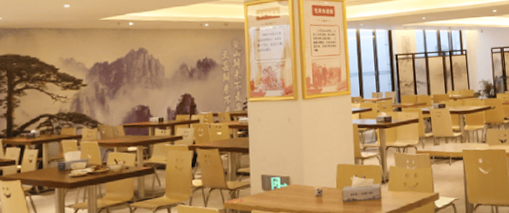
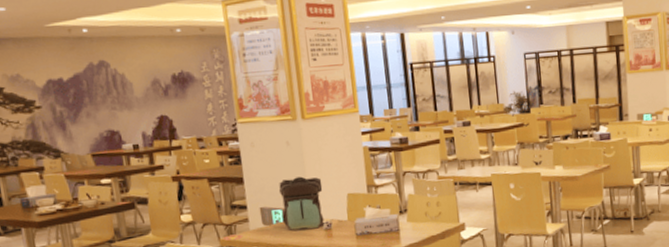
backpack: none [278,148,316,196] -> present [278,176,324,231]

